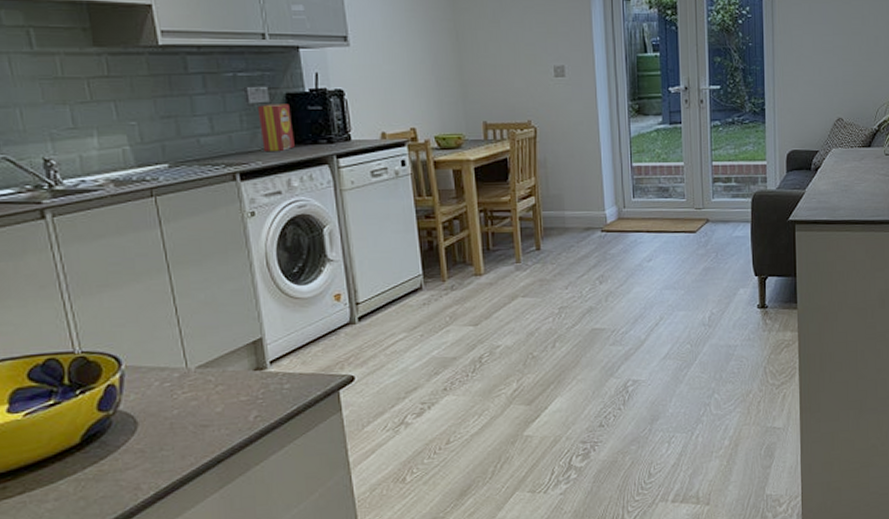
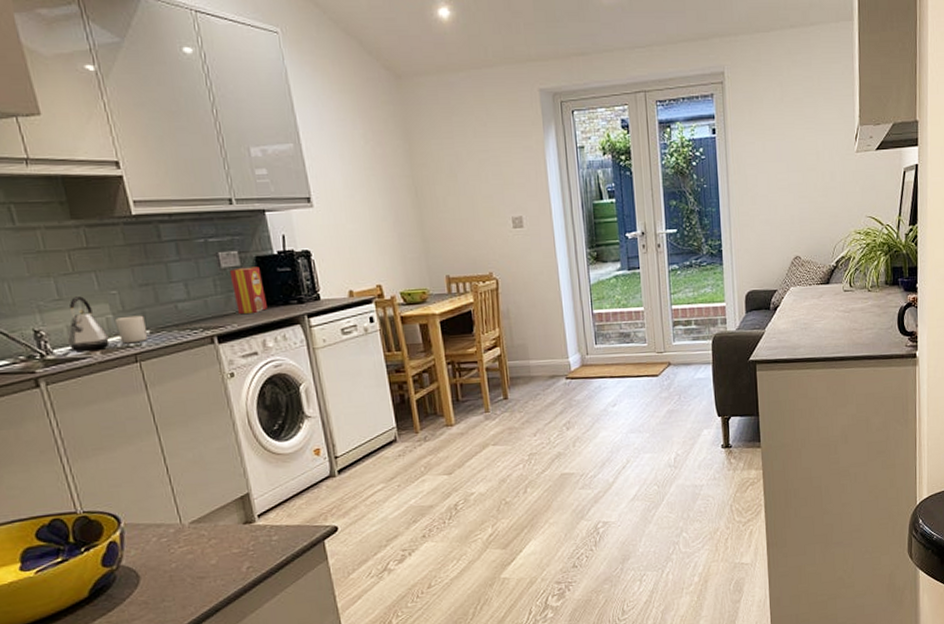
kettle: none [79,126,126,184] -> present [67,296,110,353]
mug: none [131,148,167,177] -> present [114,315,149,344]

